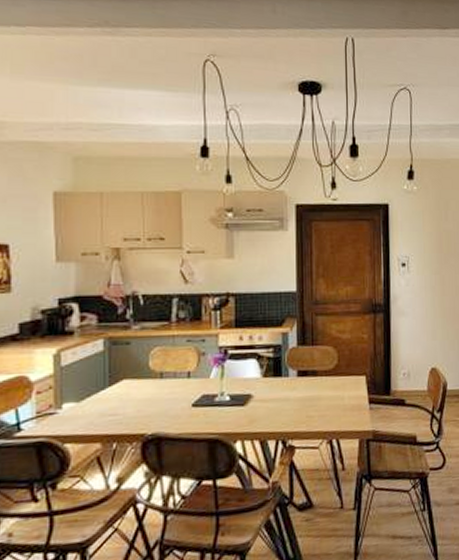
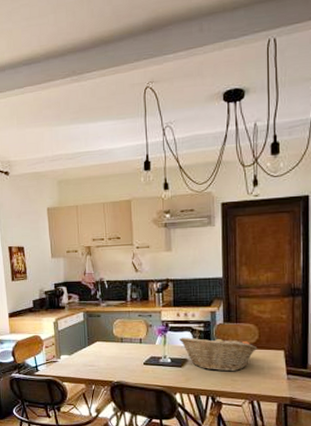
fruit basket: none [242,362,337,407] -> present [179,336,258,372]

